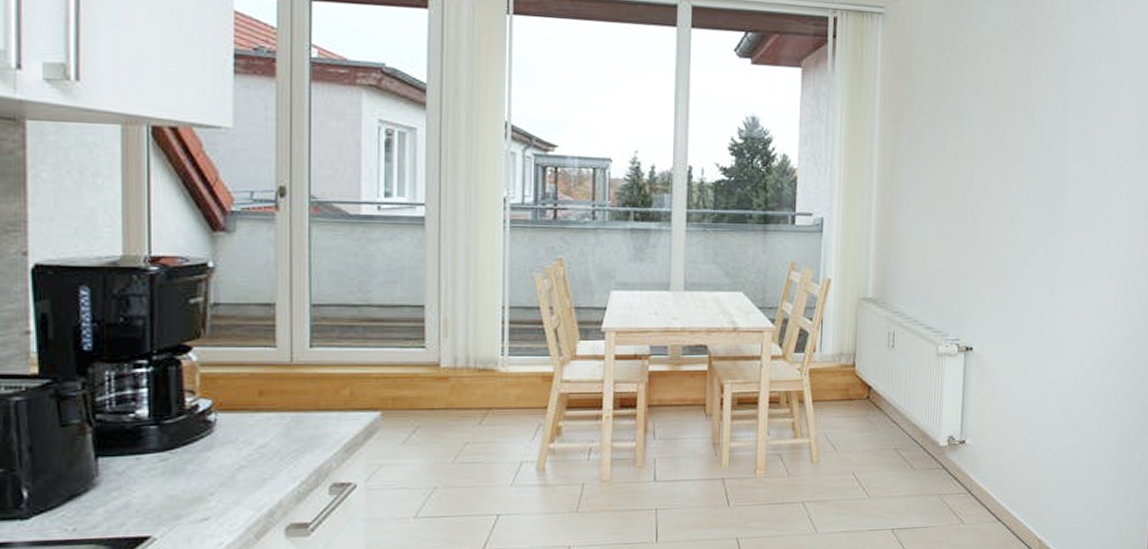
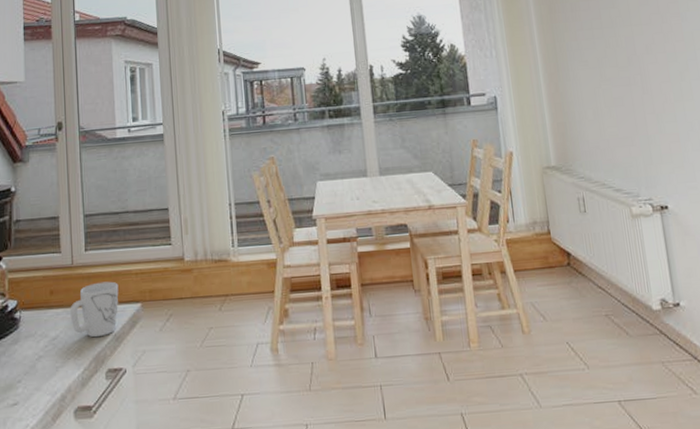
mug: none [285,385,352,448] -> present [70,281,119,338]

